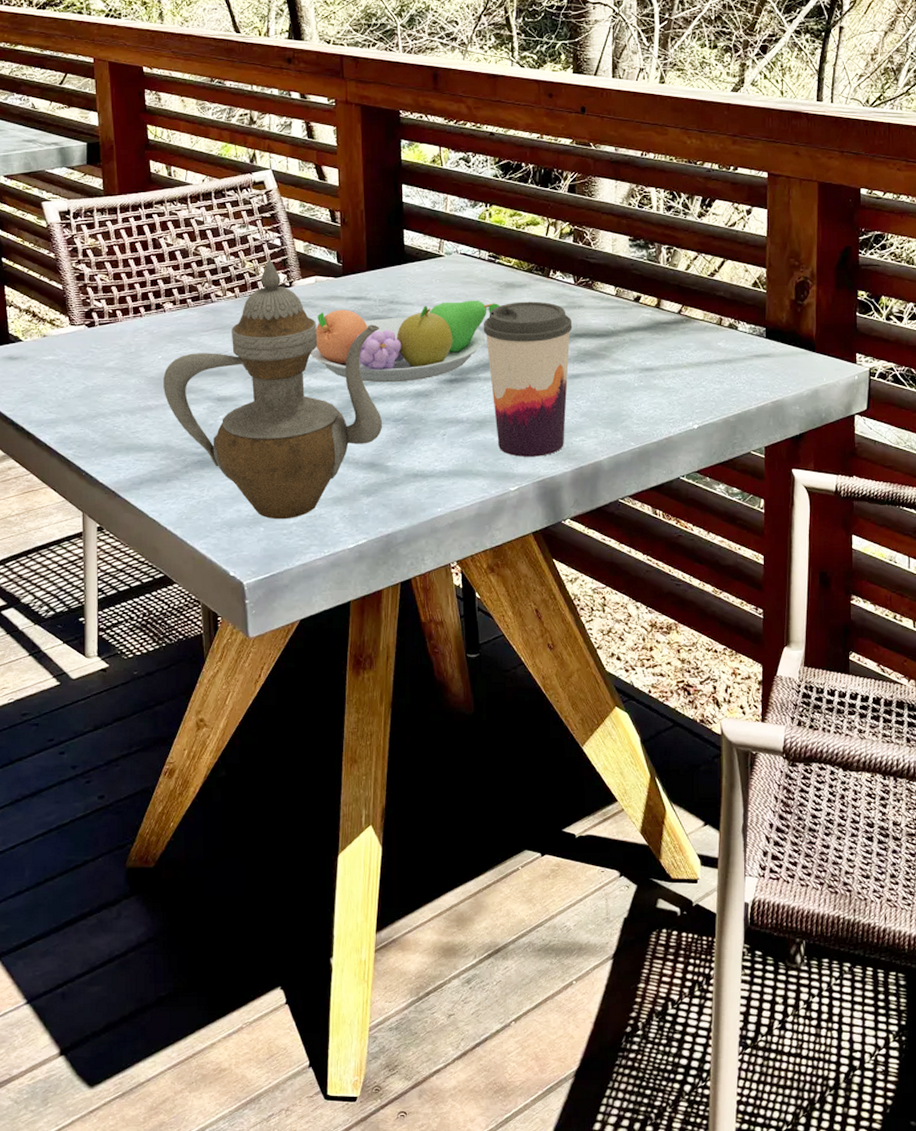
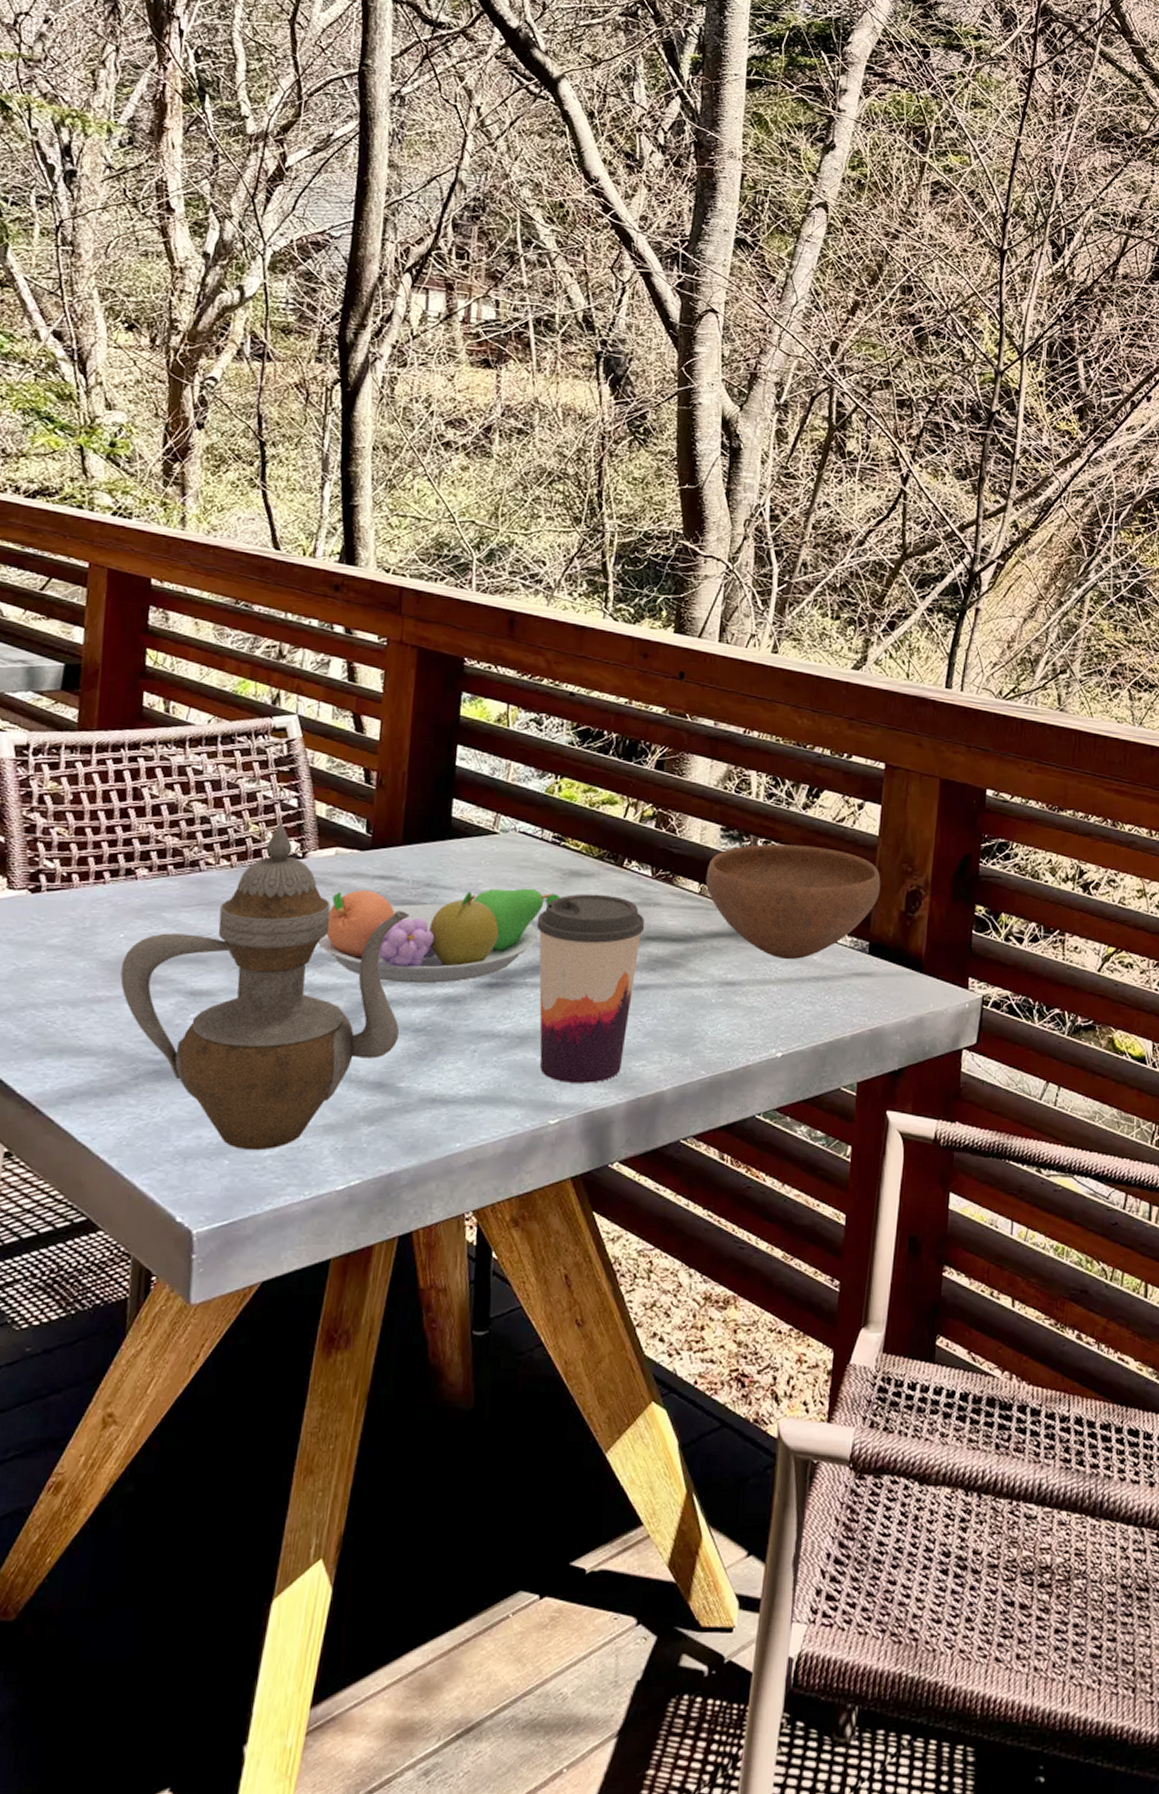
bowl: none [620,249,772,346] -> present [705,844,881,959]

